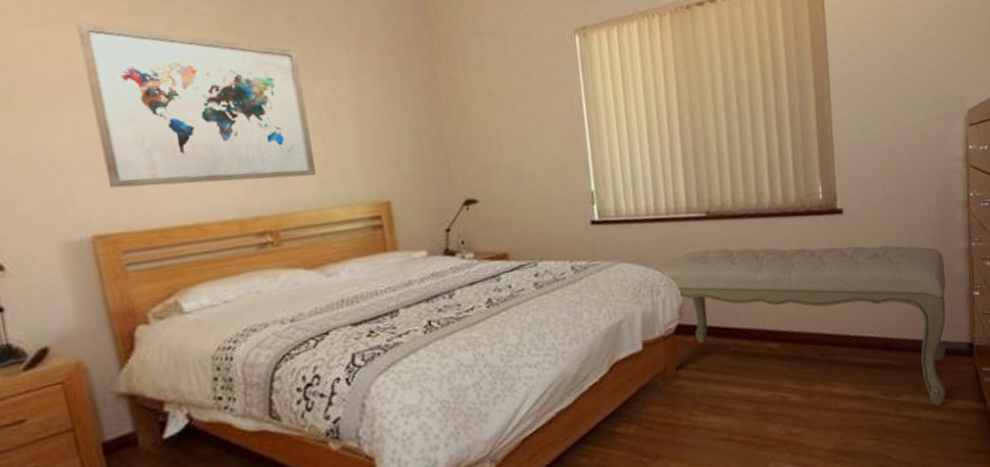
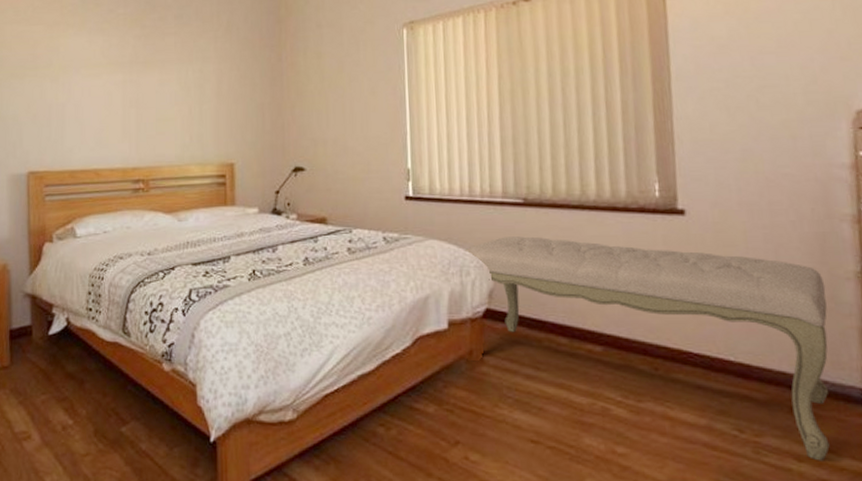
wall art: present [75,22,317,189] -> none [42,20,182,139]

